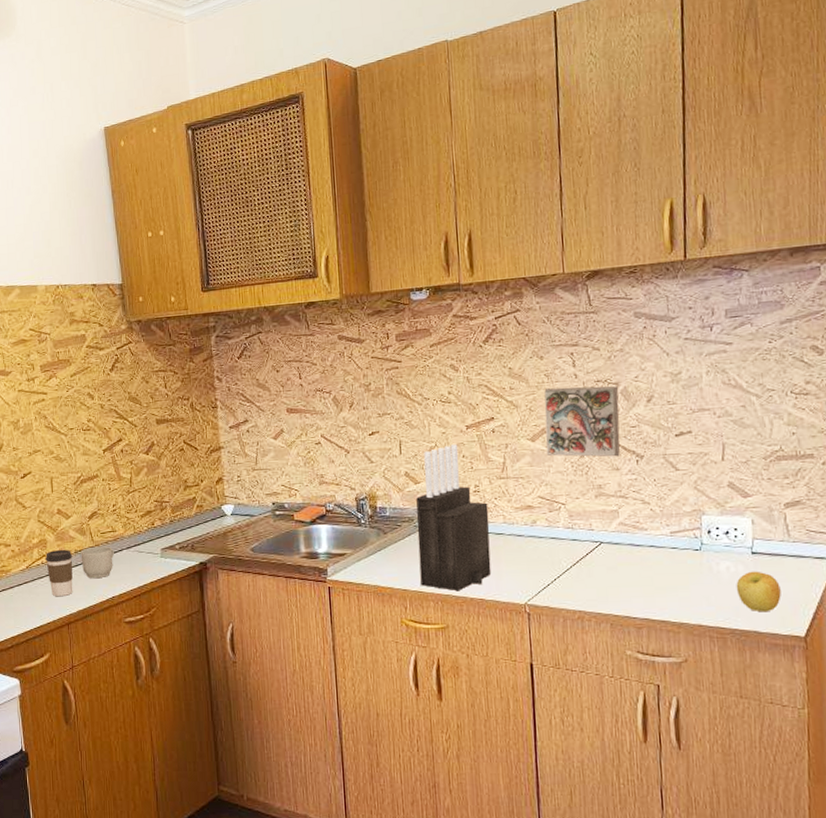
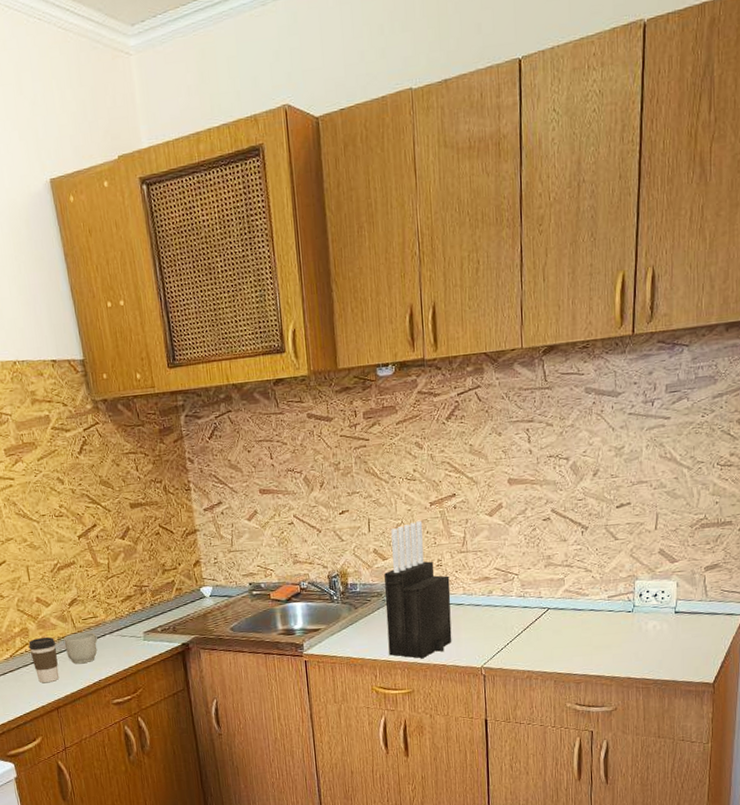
decorative tile: present [544,385,620,457] -> none [501,461,569,530]
apple: present [736,571,781,612] -> none [660,628,697,664]

